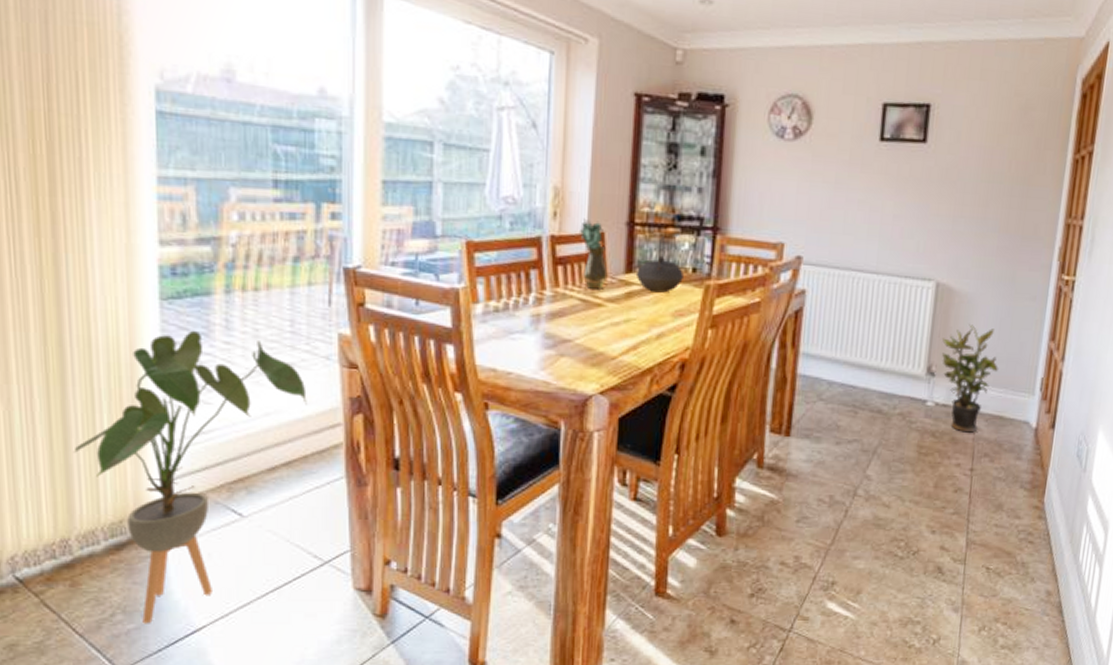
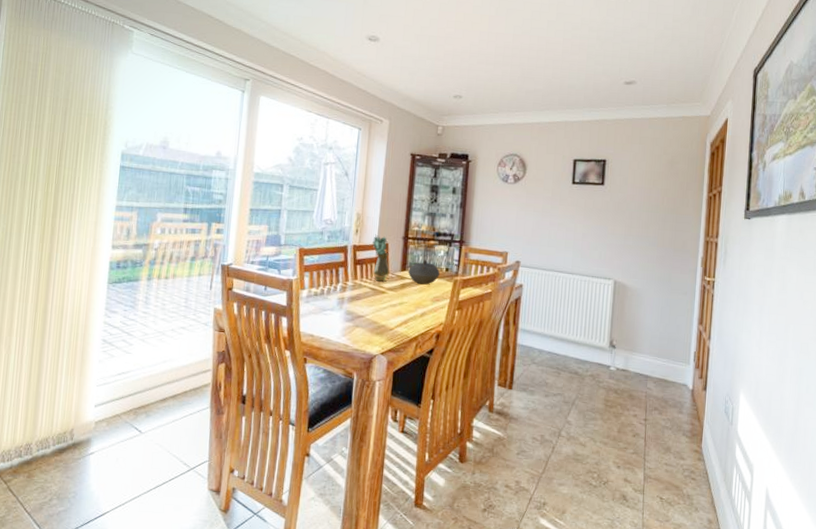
house plant: present [73,330,307,624] -> none [43,304,191,508]
potted plant: present [942,324,998,433] -> none [620,311,662,391]

